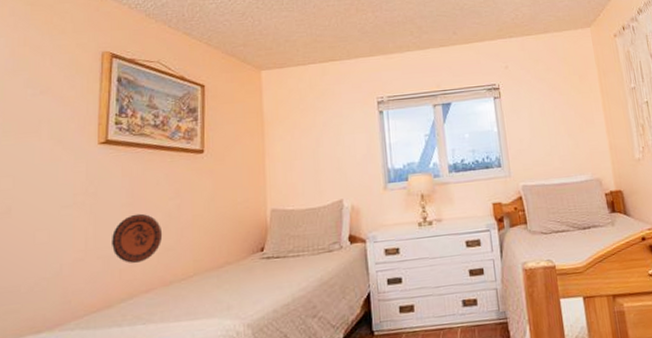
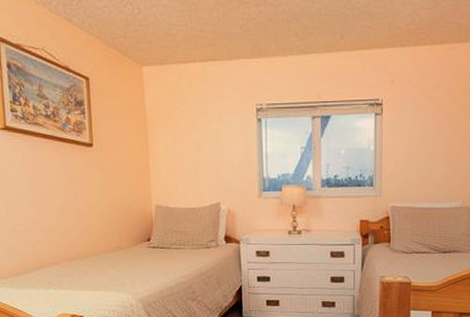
decorative plate: present [112,213,163,264] -> none [21,197,64,240]

